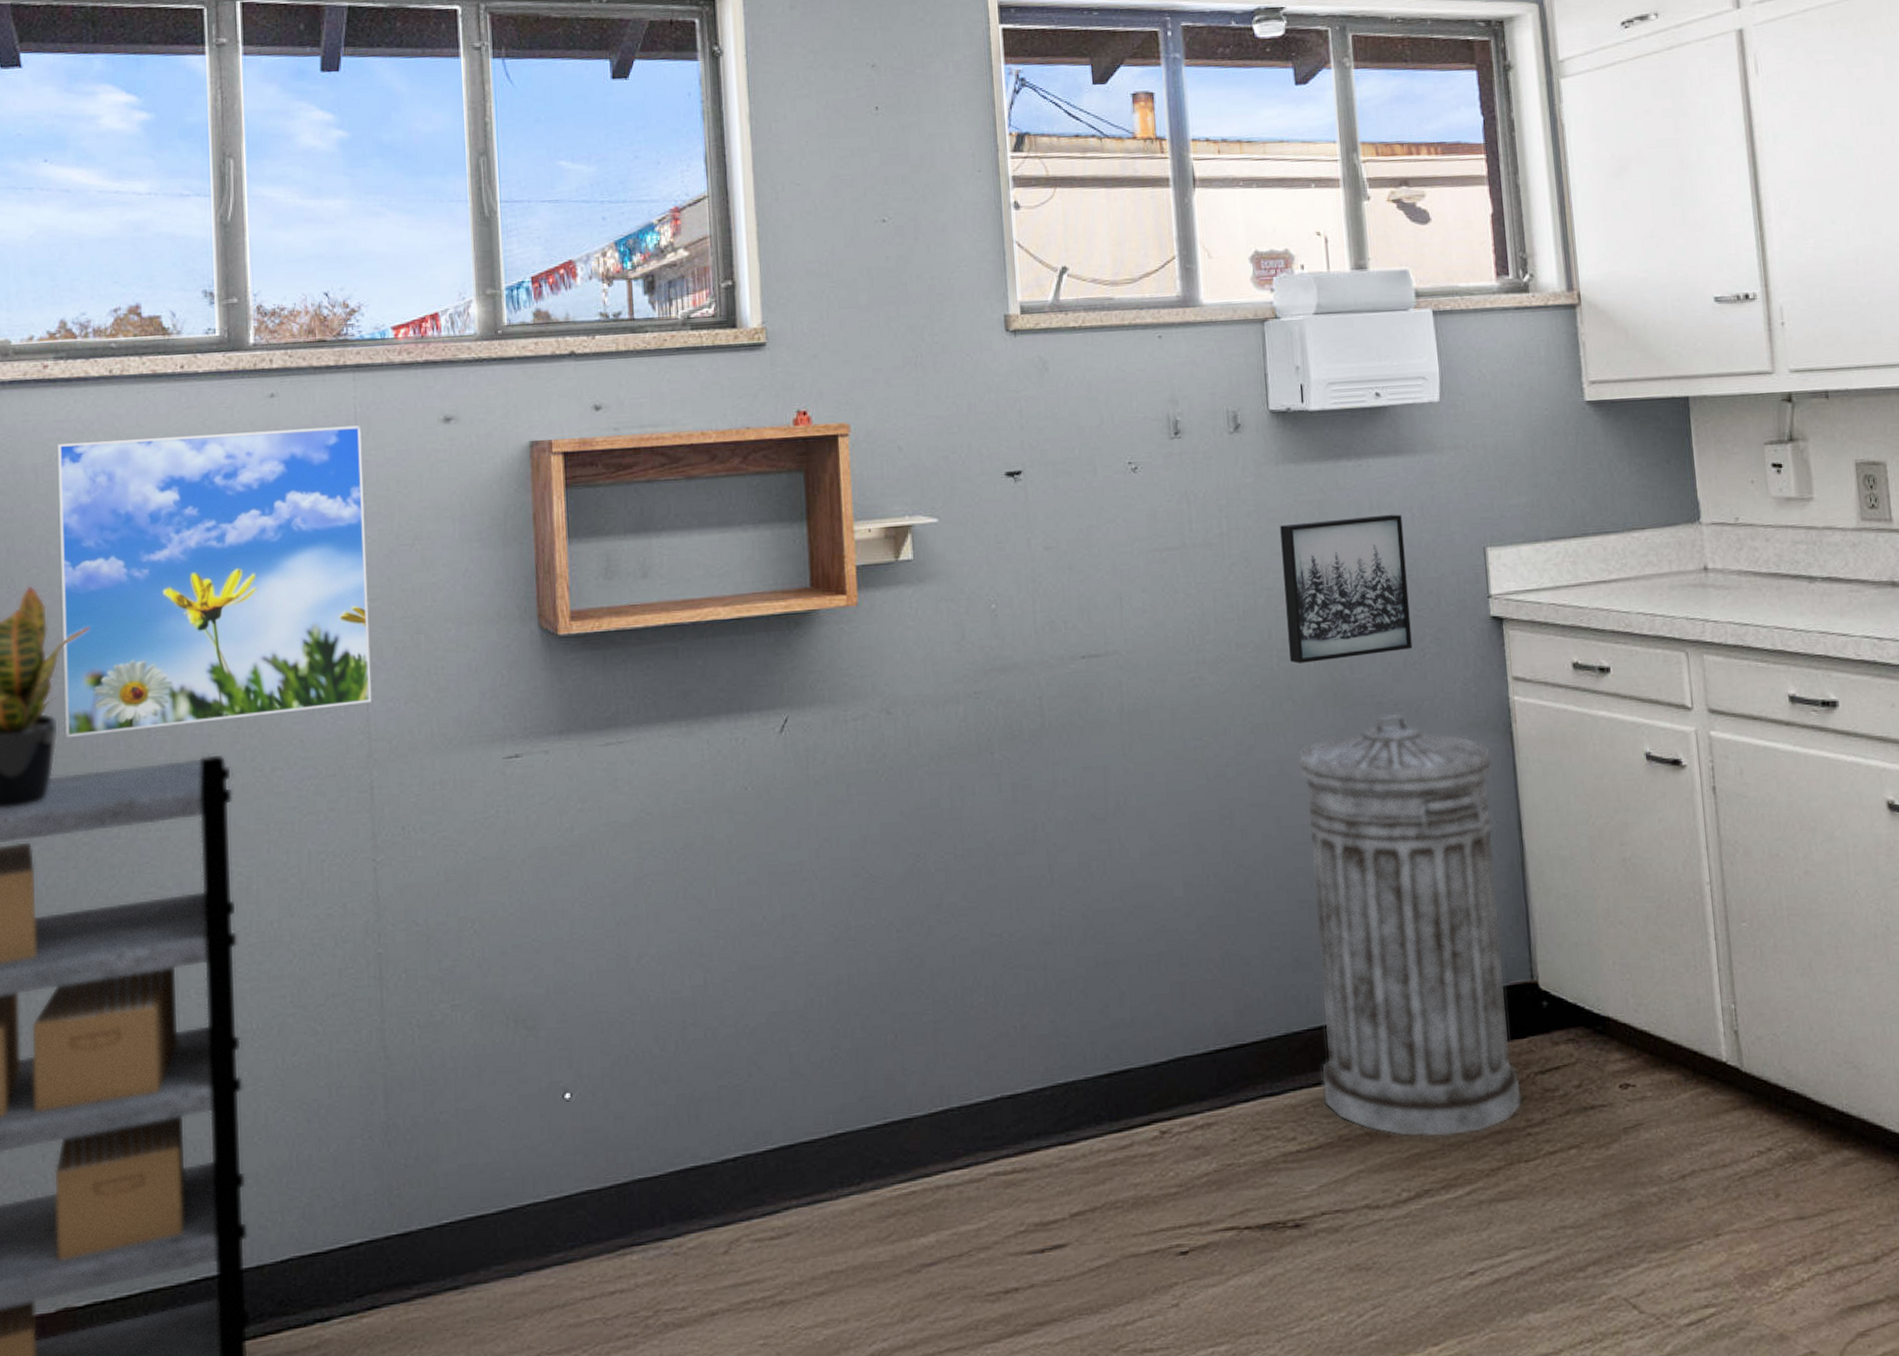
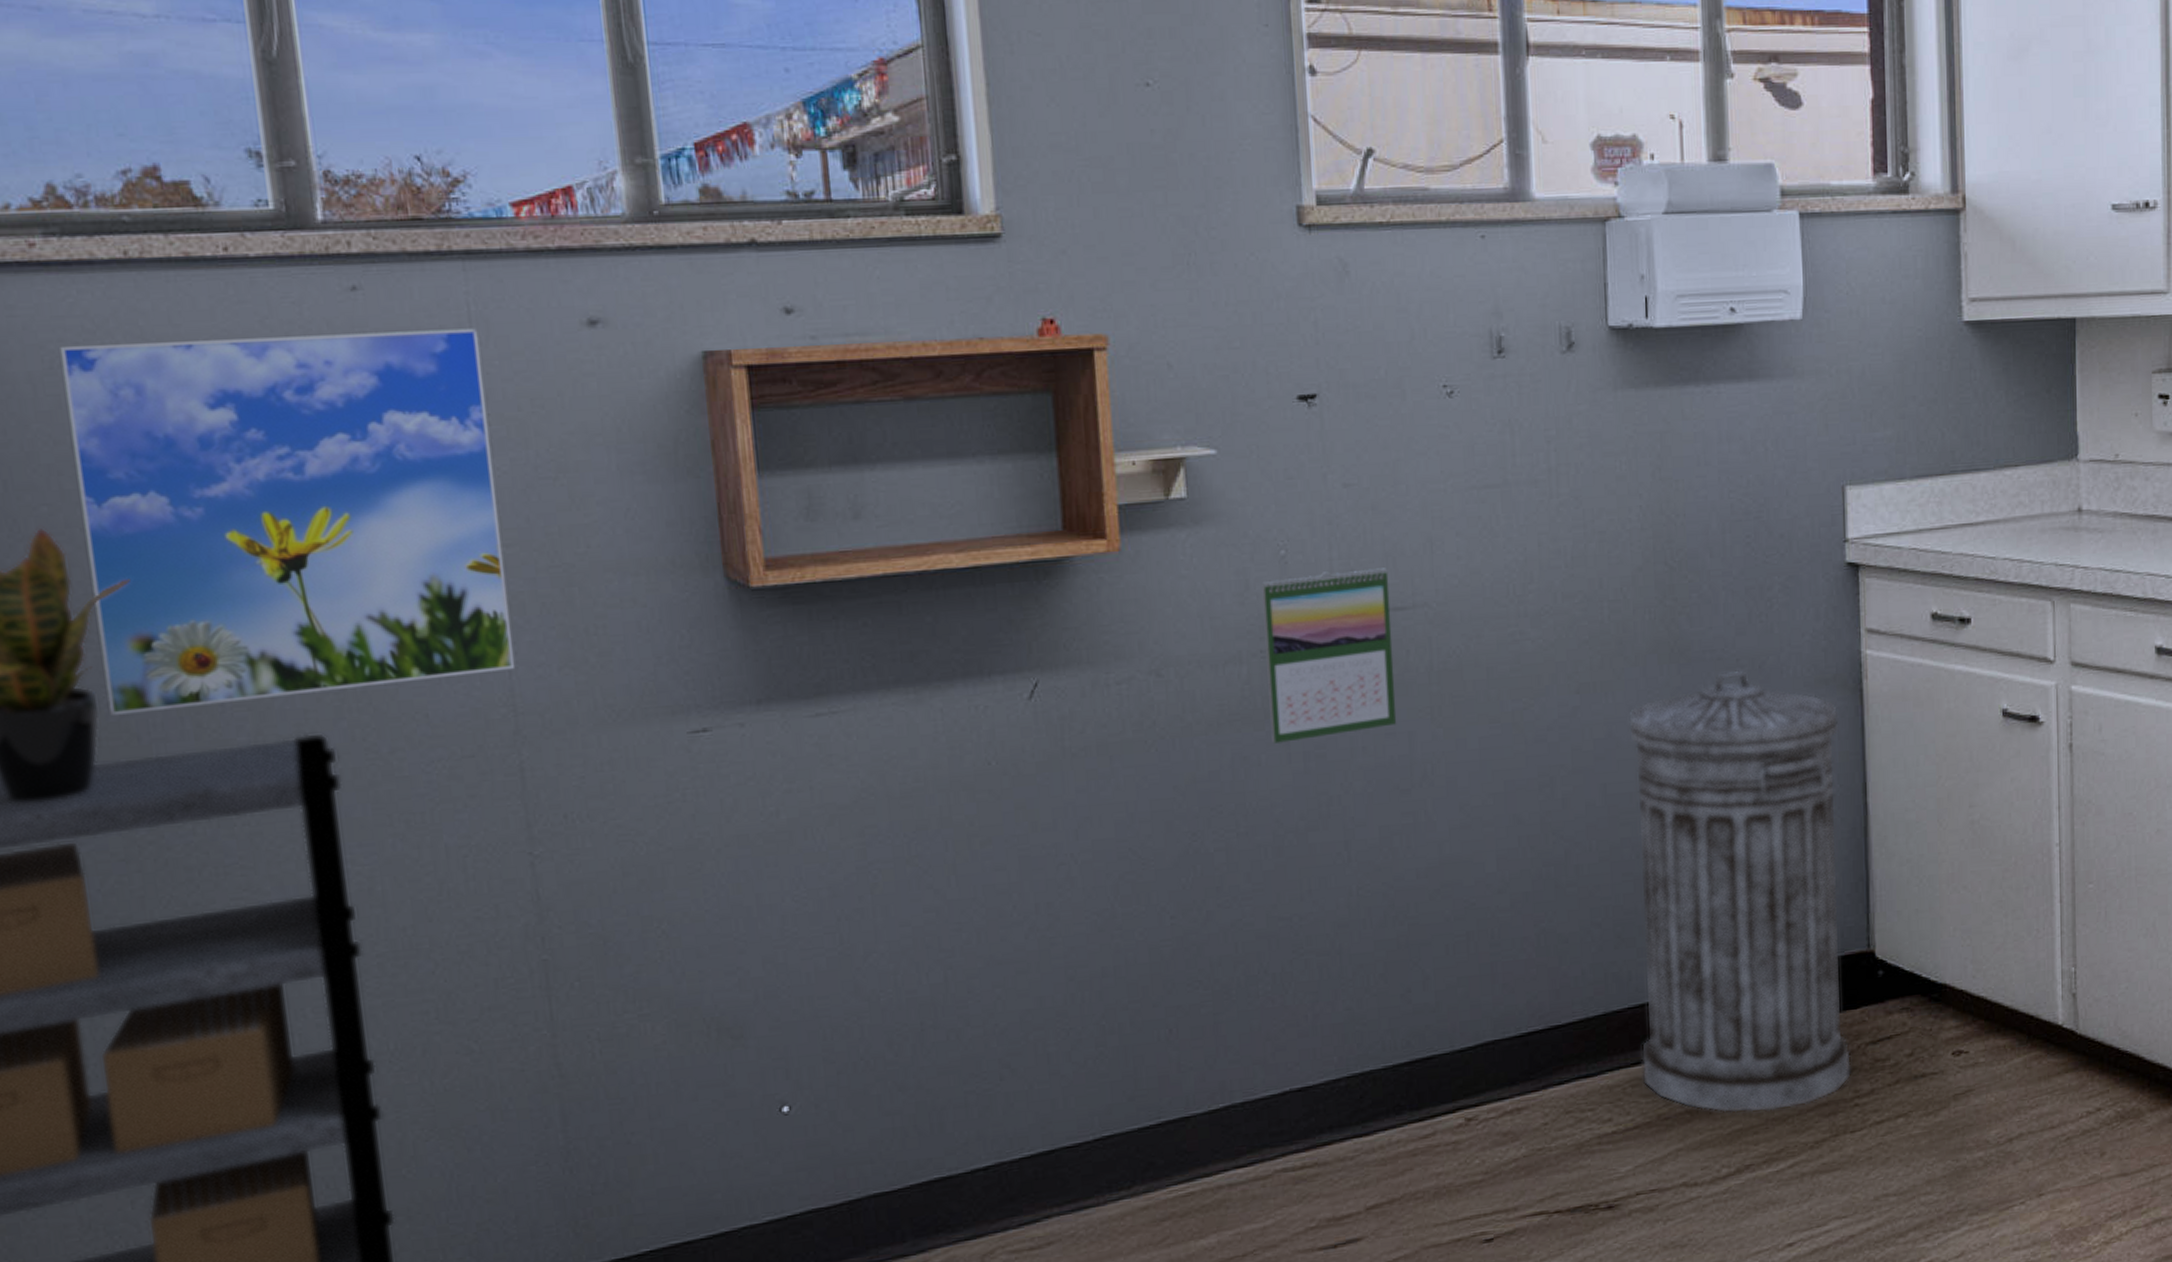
calendar: none [976,620,1093,775] -> present [1262,567,1397,744]
wall art: present [1280,514,1413,663] -> none [1616,448,1759,616]

